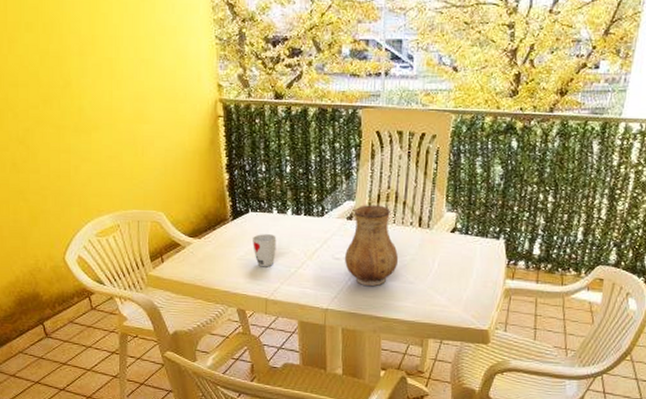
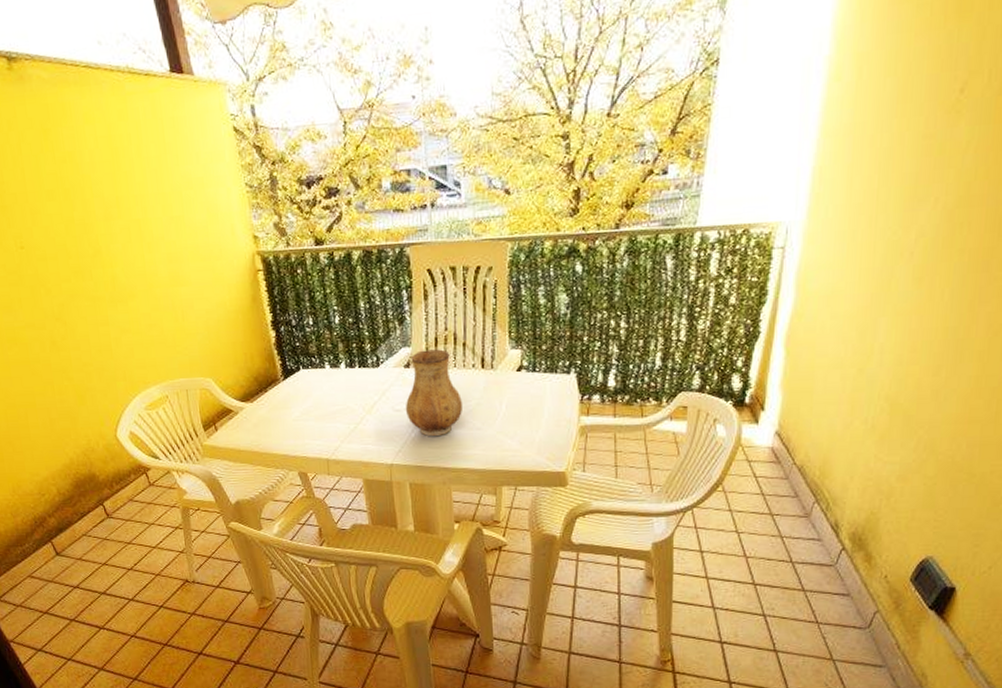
cup: present [253,234,277,267] -> none [307,391,333,426]

